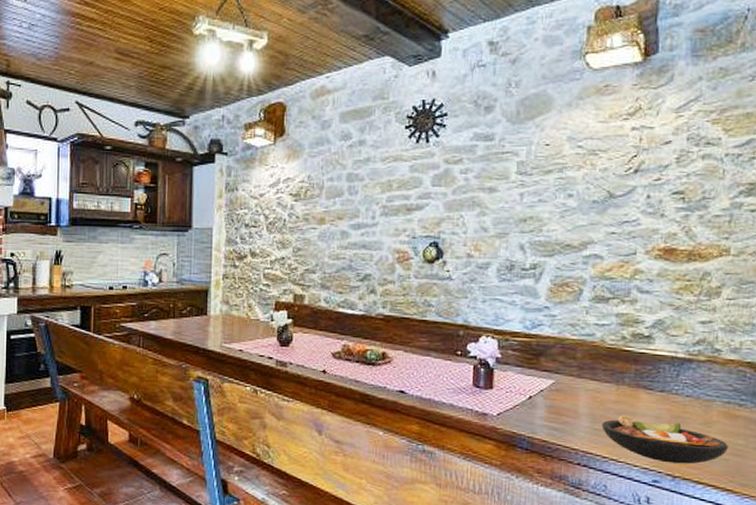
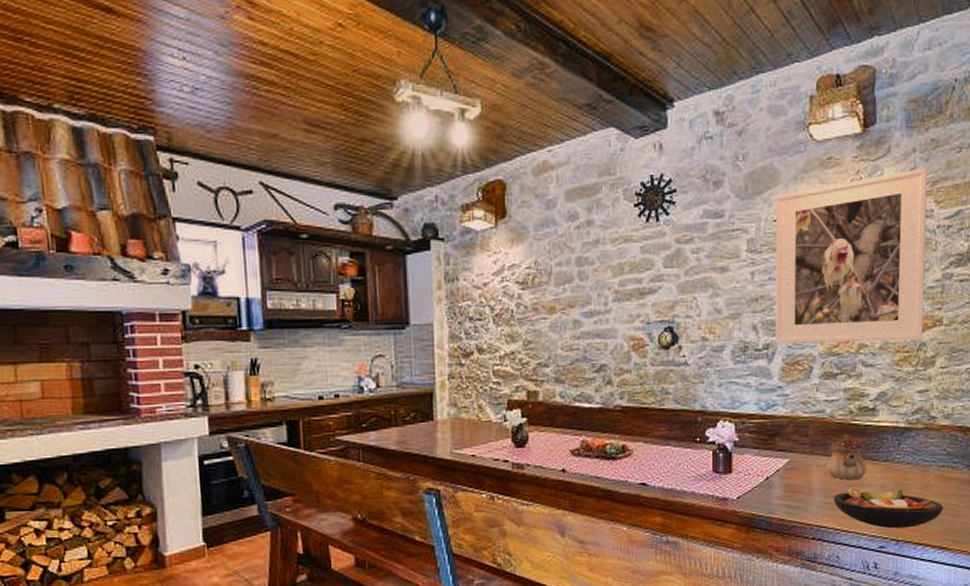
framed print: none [543,96,715,270] -> present [774,167,928,344]
teapot: none [595,359,640,408] -> present [826,433,866,481]

